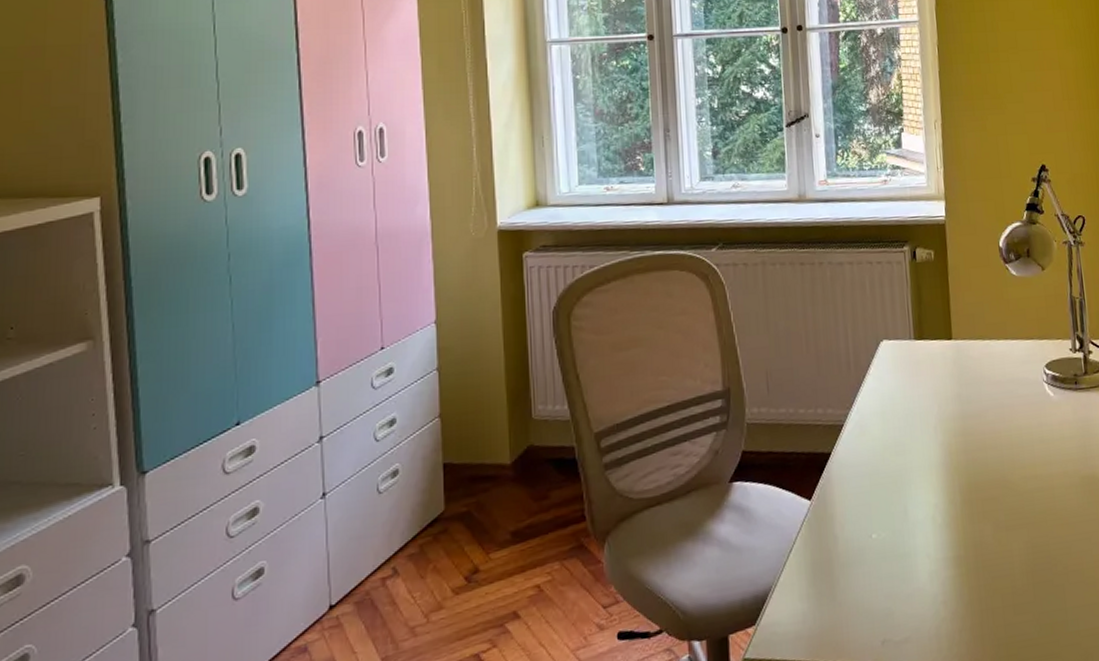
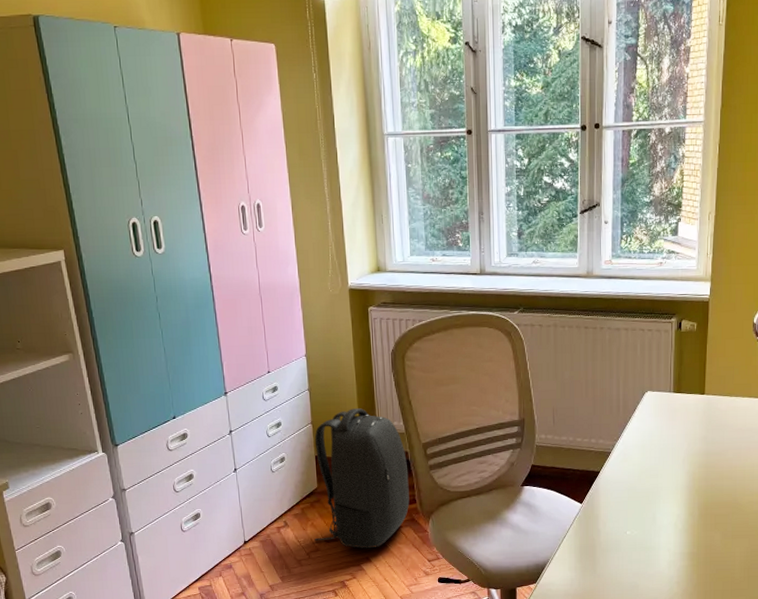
backpack: none [437,390,577,599] -> present [314,408,410,549]

